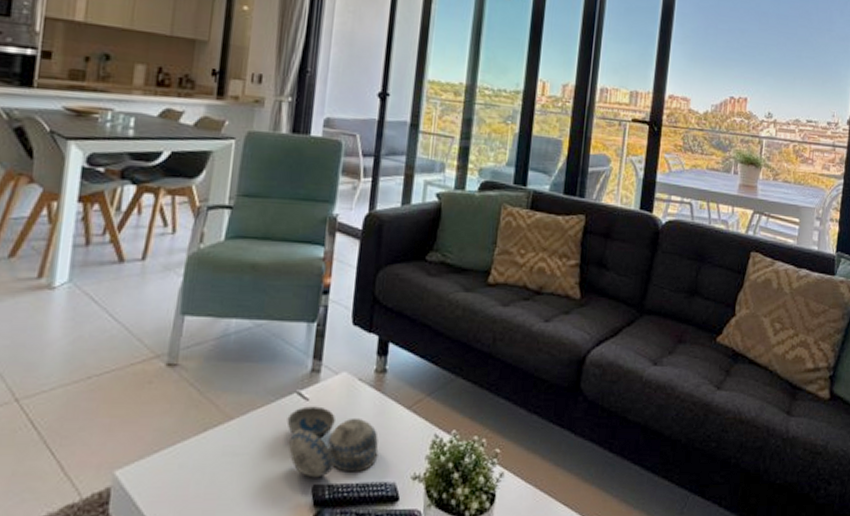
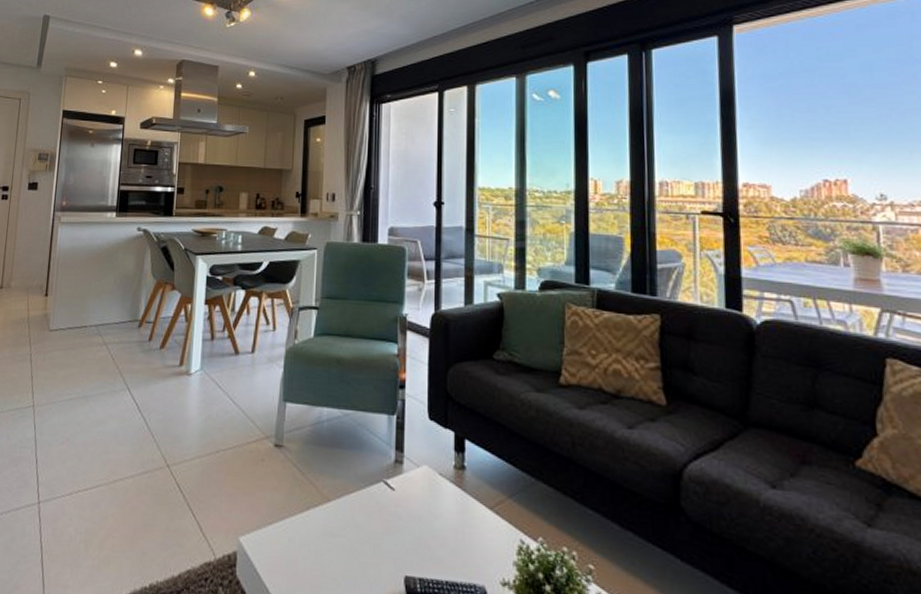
decorative bowl: present [286,406,379,478] -> none [376,496,465,570]

